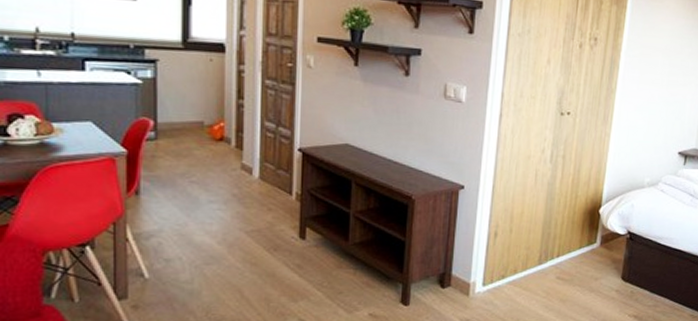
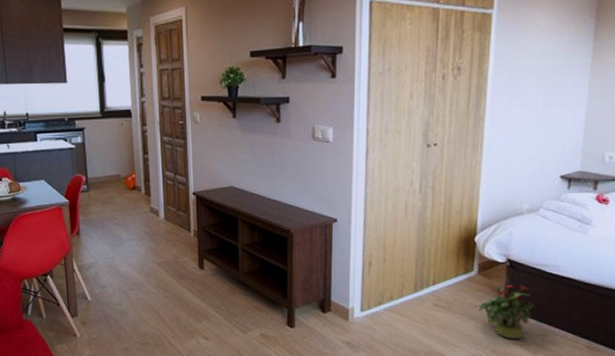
potted plant: none [598,257,649,311] -> present [478,285,535,339]

